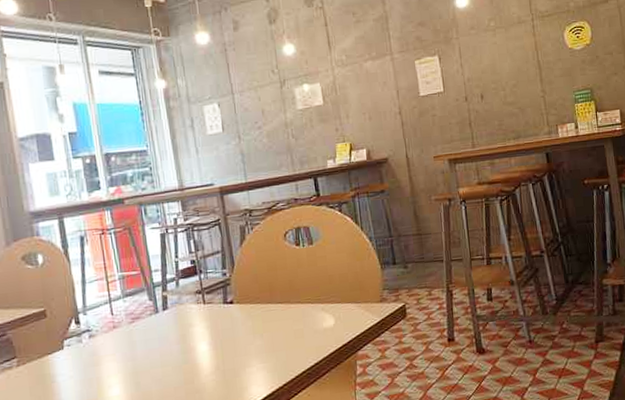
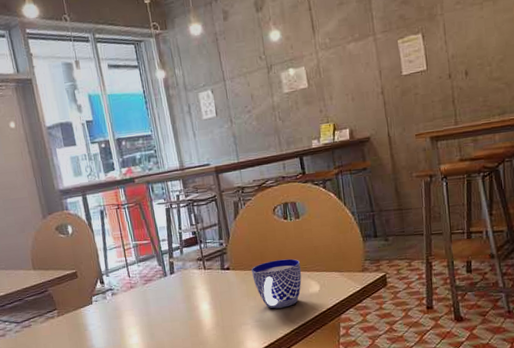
cup: none [259,289,315,347] -> present [252,258,302,309]

